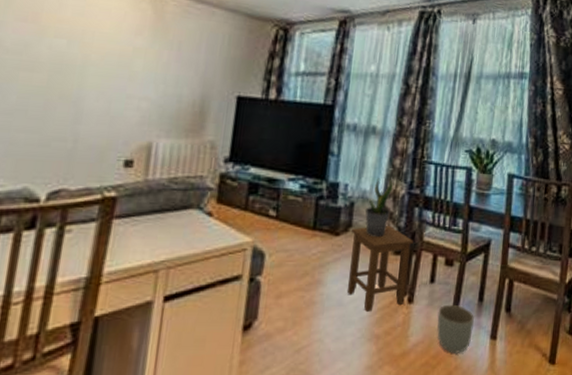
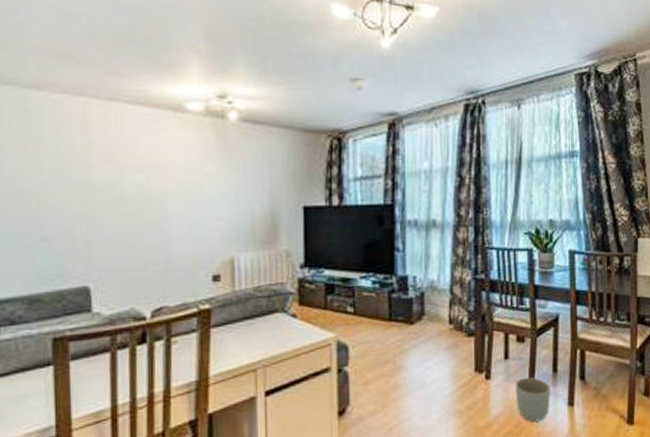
stool: present [346,225,413,312] -> none [425,310,484,390]
potted plant: present [365,178,393,238] -> none [435,267,459,323]

